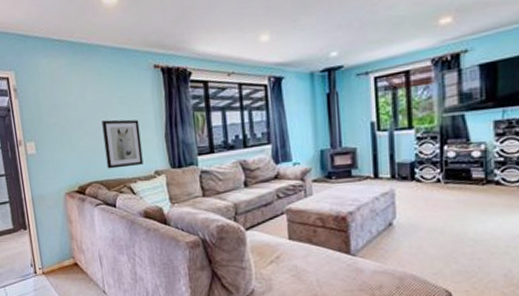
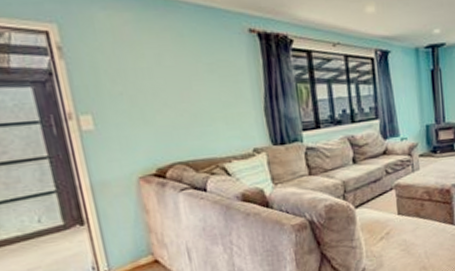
wall art: present [101,119,144,169] -> none [185,89,240,148]

